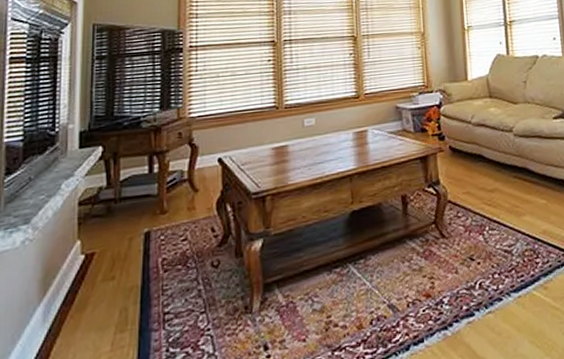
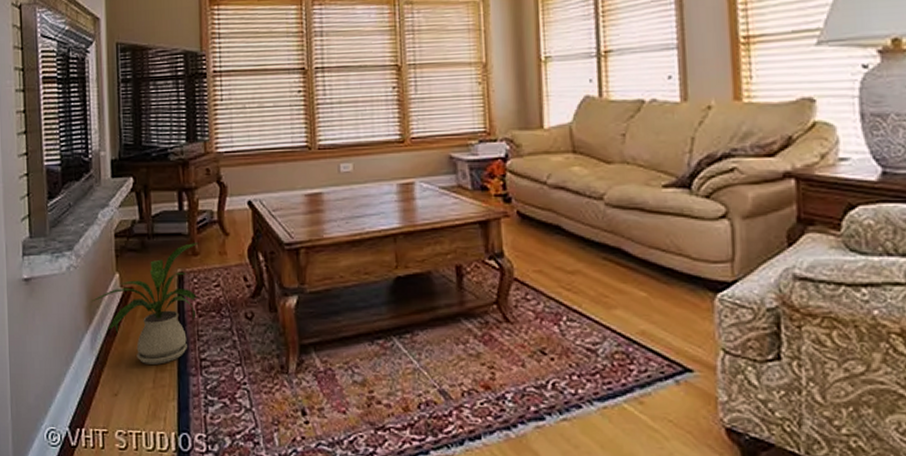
house plant: none [47,201,168,328] -> present [91,243,200,365]

